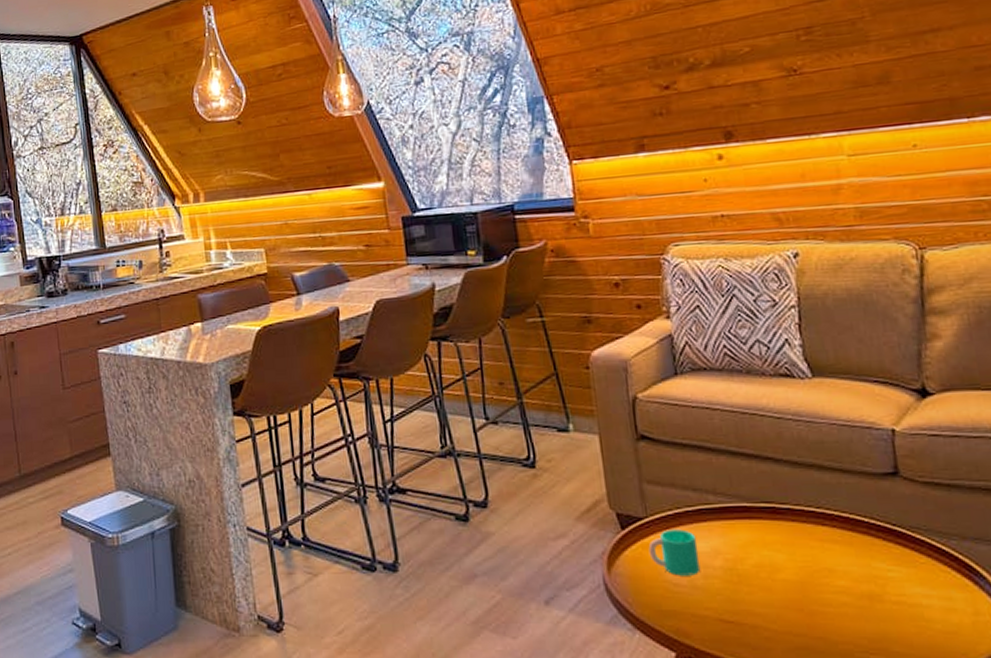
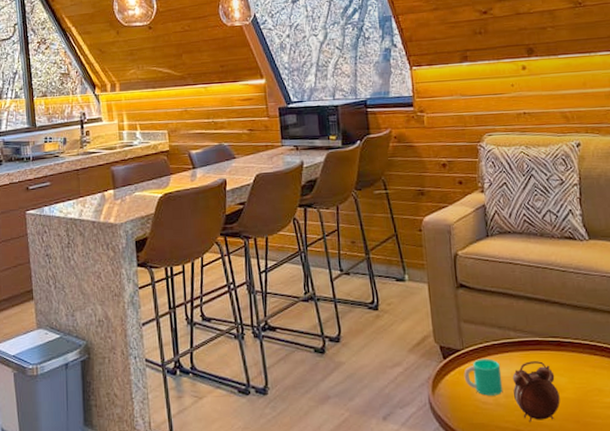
alarm clock: none [712,533,777,609] -> present [512,361,560,422]

